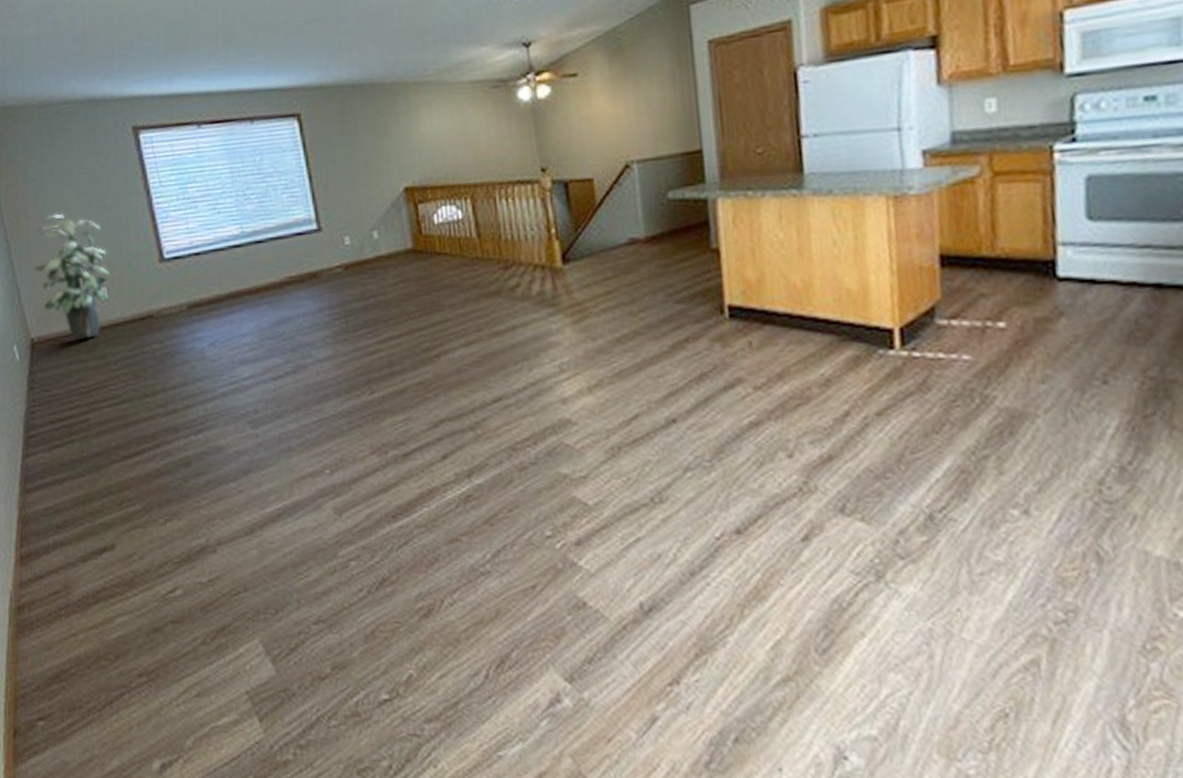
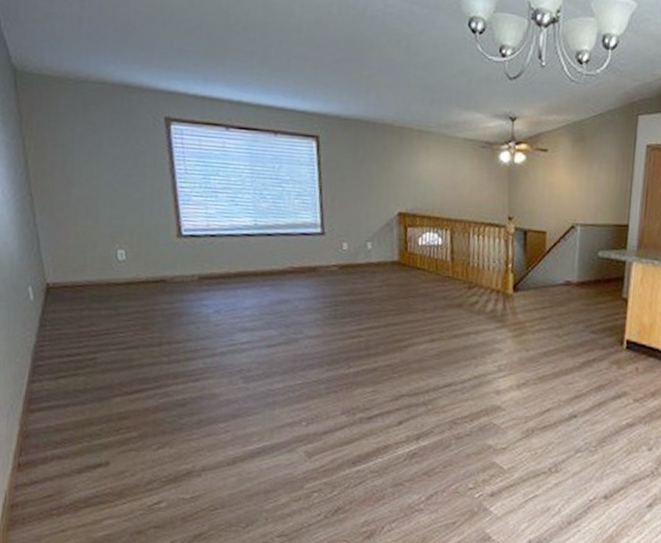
indoor plant: present [31,213,109,341] -> none [53,179,129,291]

